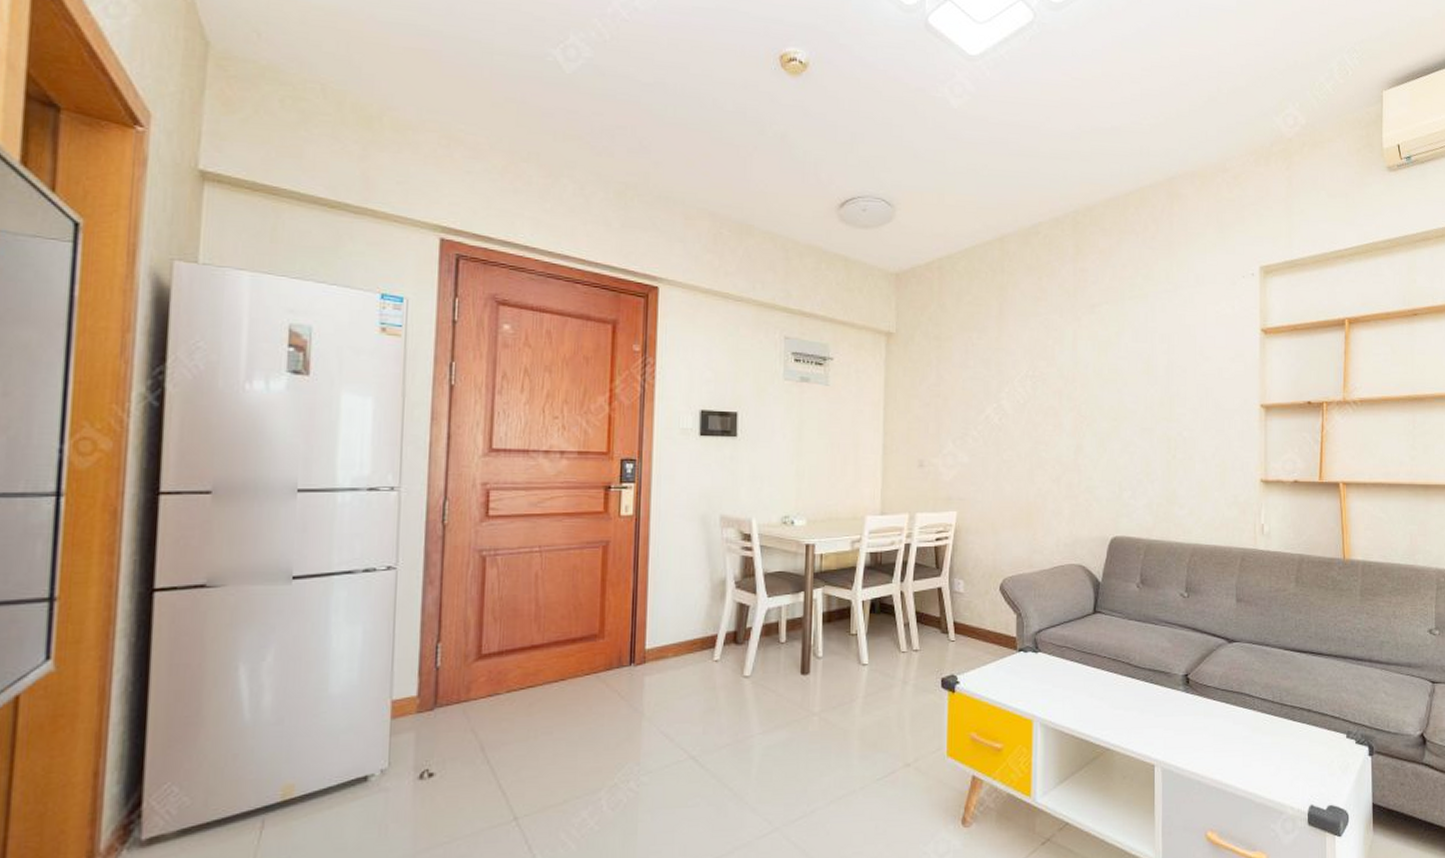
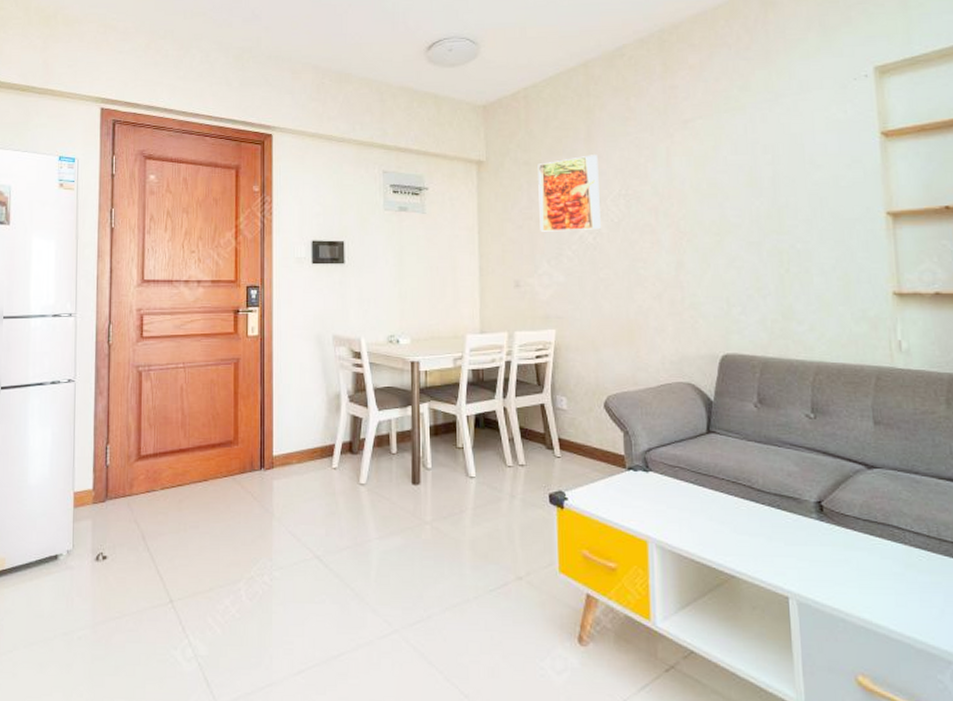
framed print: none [947,333,1008,411] -> present [538,155,602,232]

